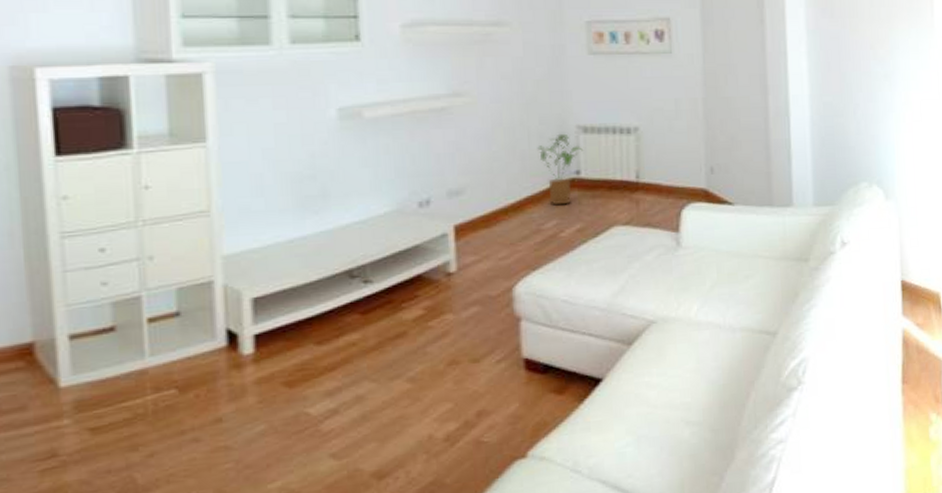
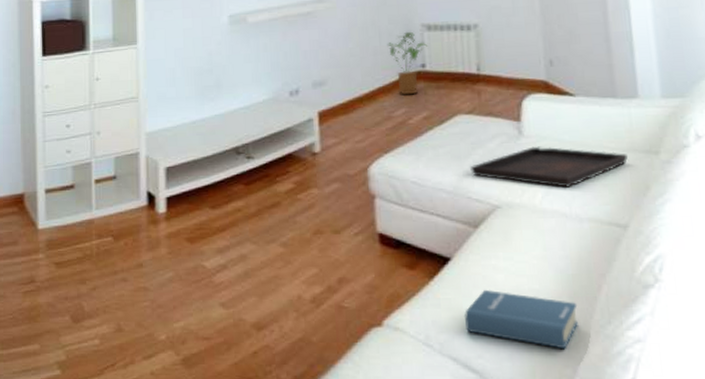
hardback book: none [616,407,727,459] -> present [465,289,578,350]
serving tray: none [626,257,780,299] -> present [470,146,628,188]

